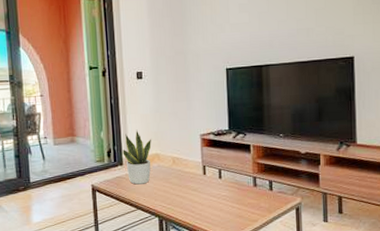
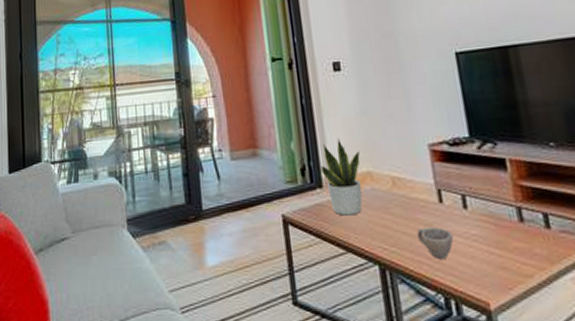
cup: none [186,191,210,212] -> present [416,227,454,259]

